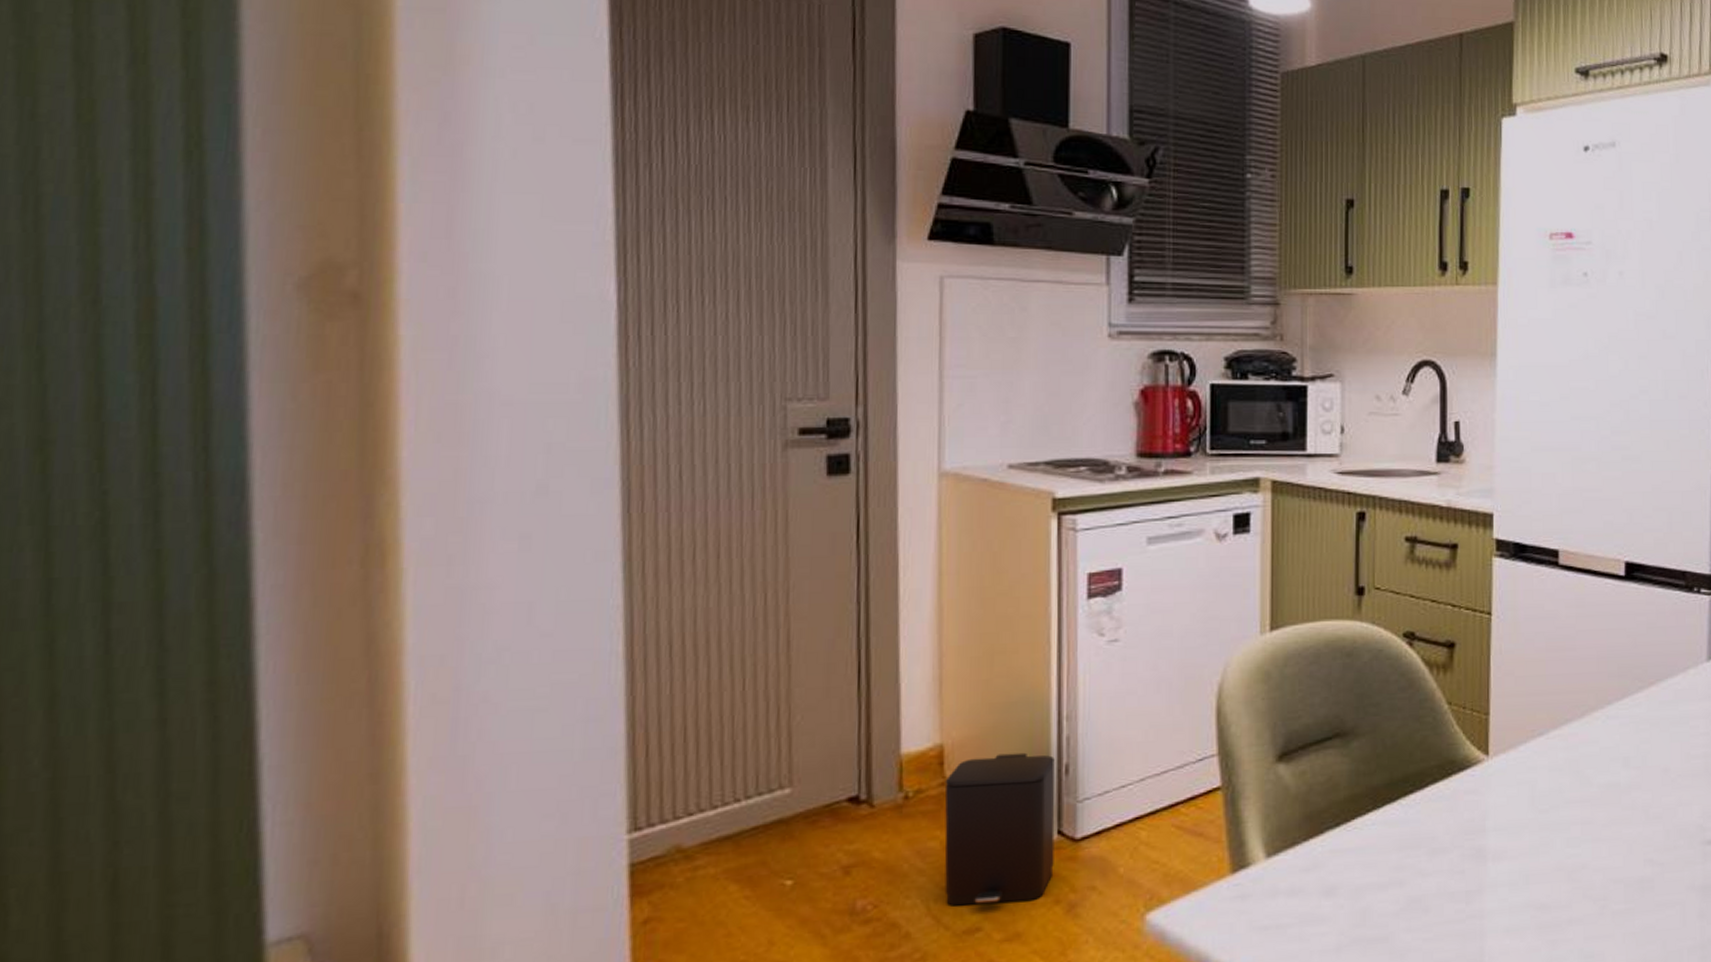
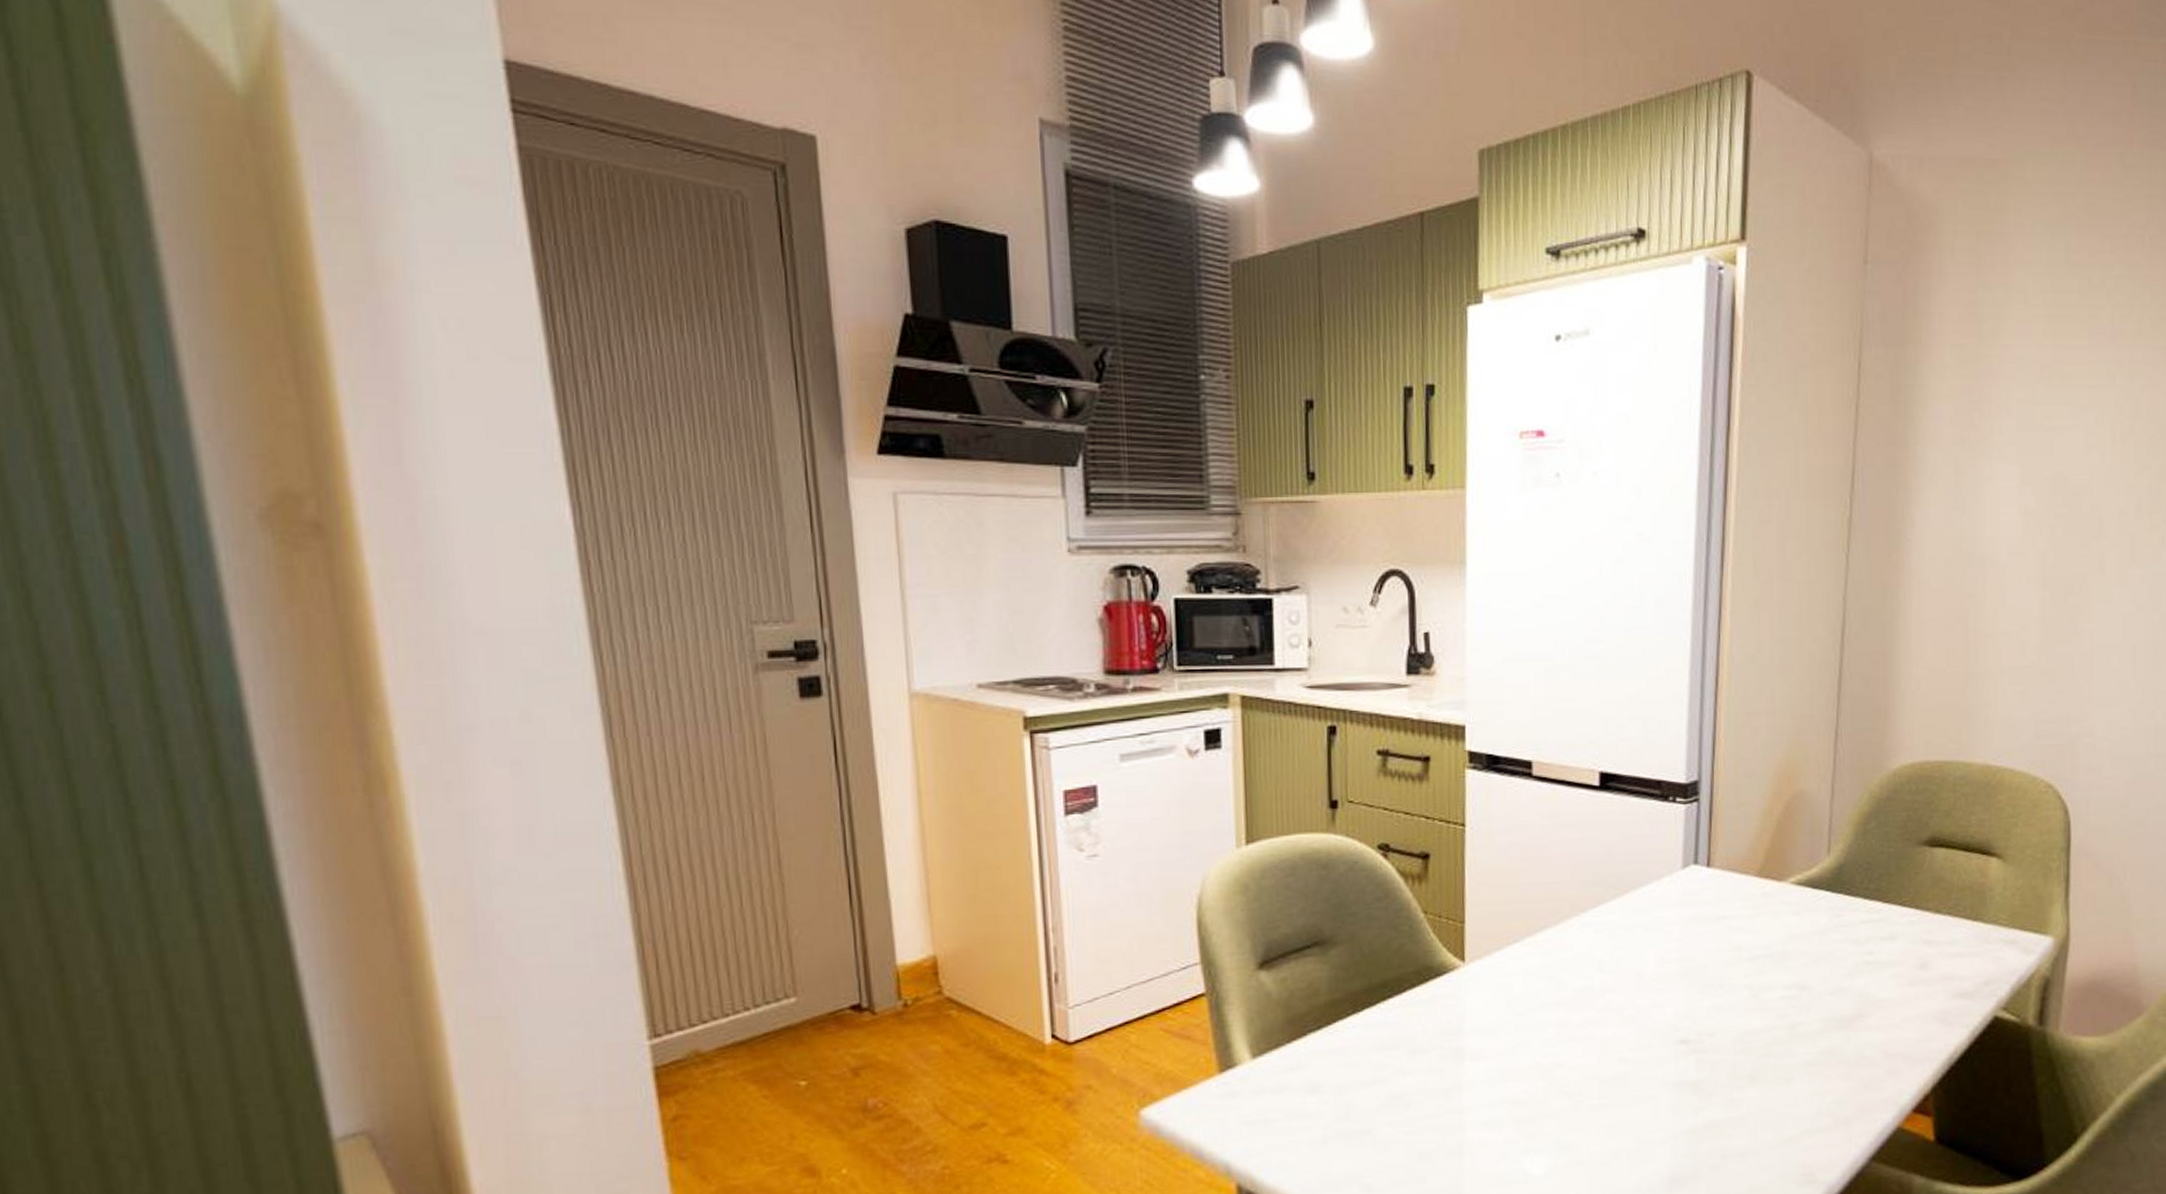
pedal bin: present [944,752,1055,907] -> none [940,962,1050,1104]

